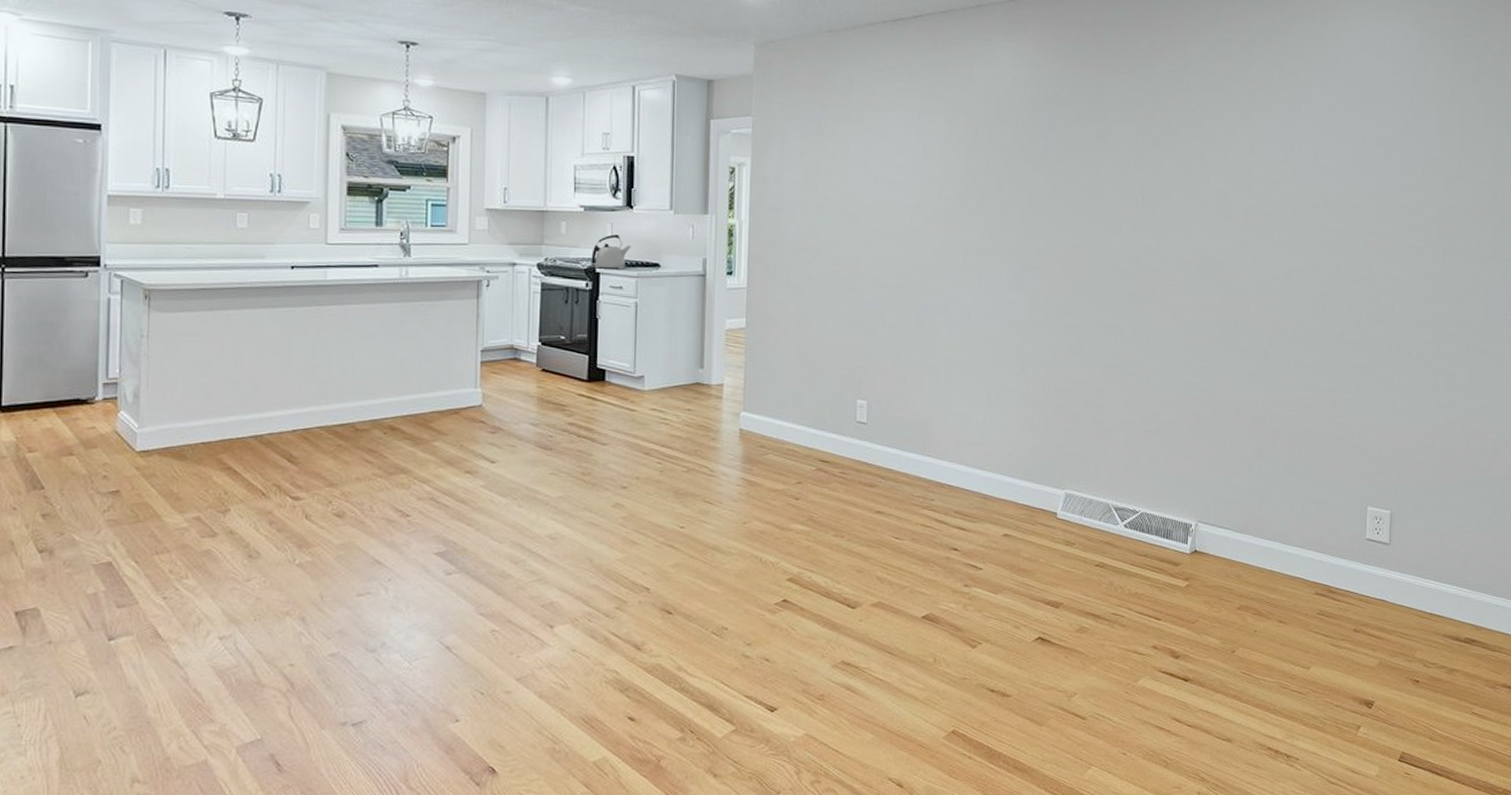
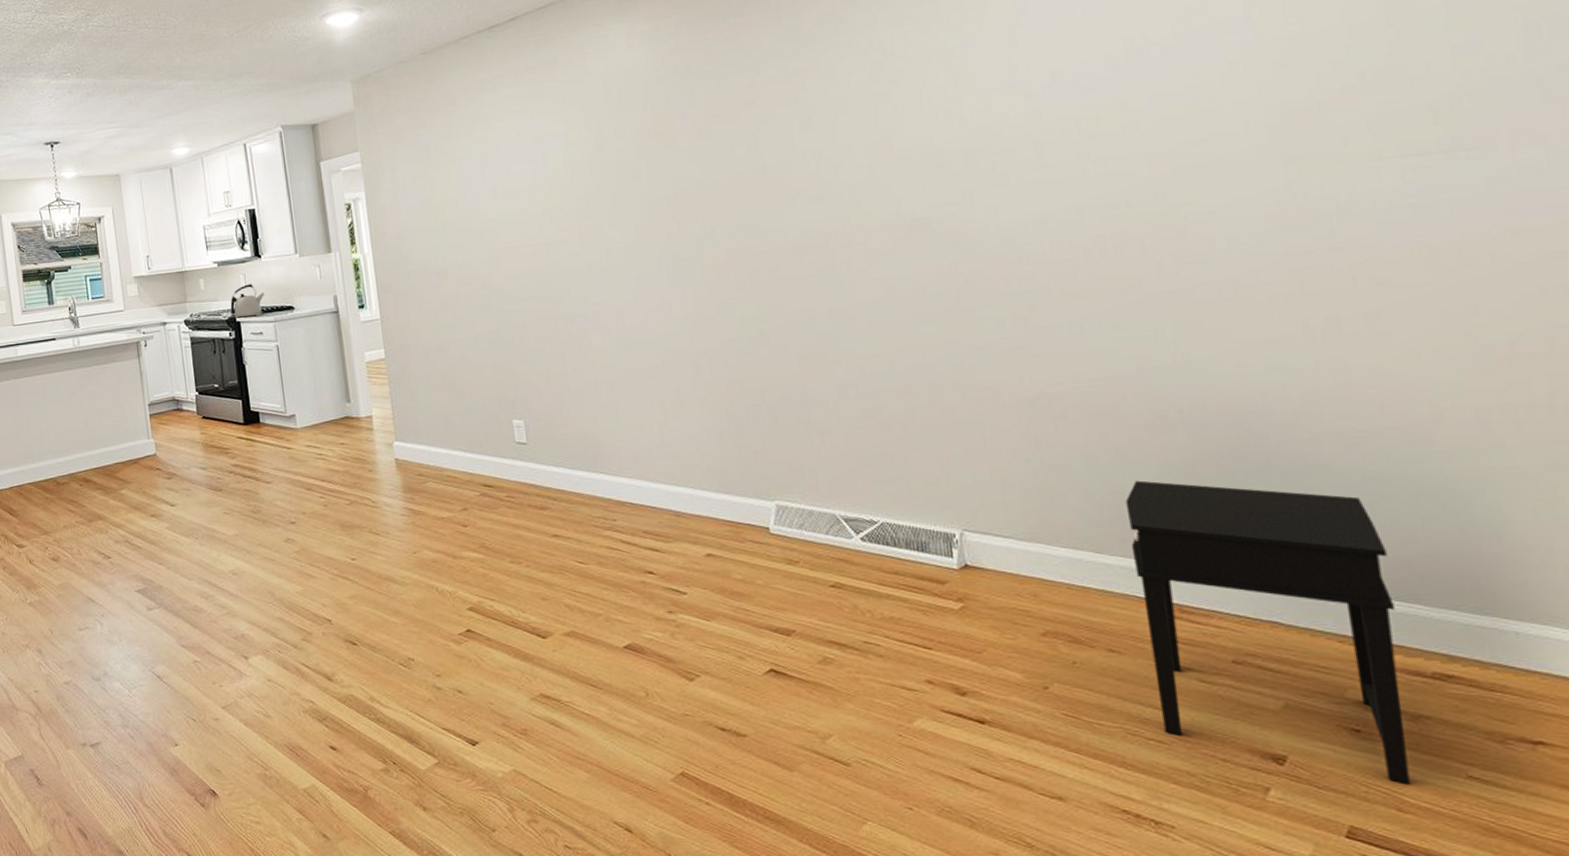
side table: none [1304,488,1454,720] -> present [1125,480,1411,785]

